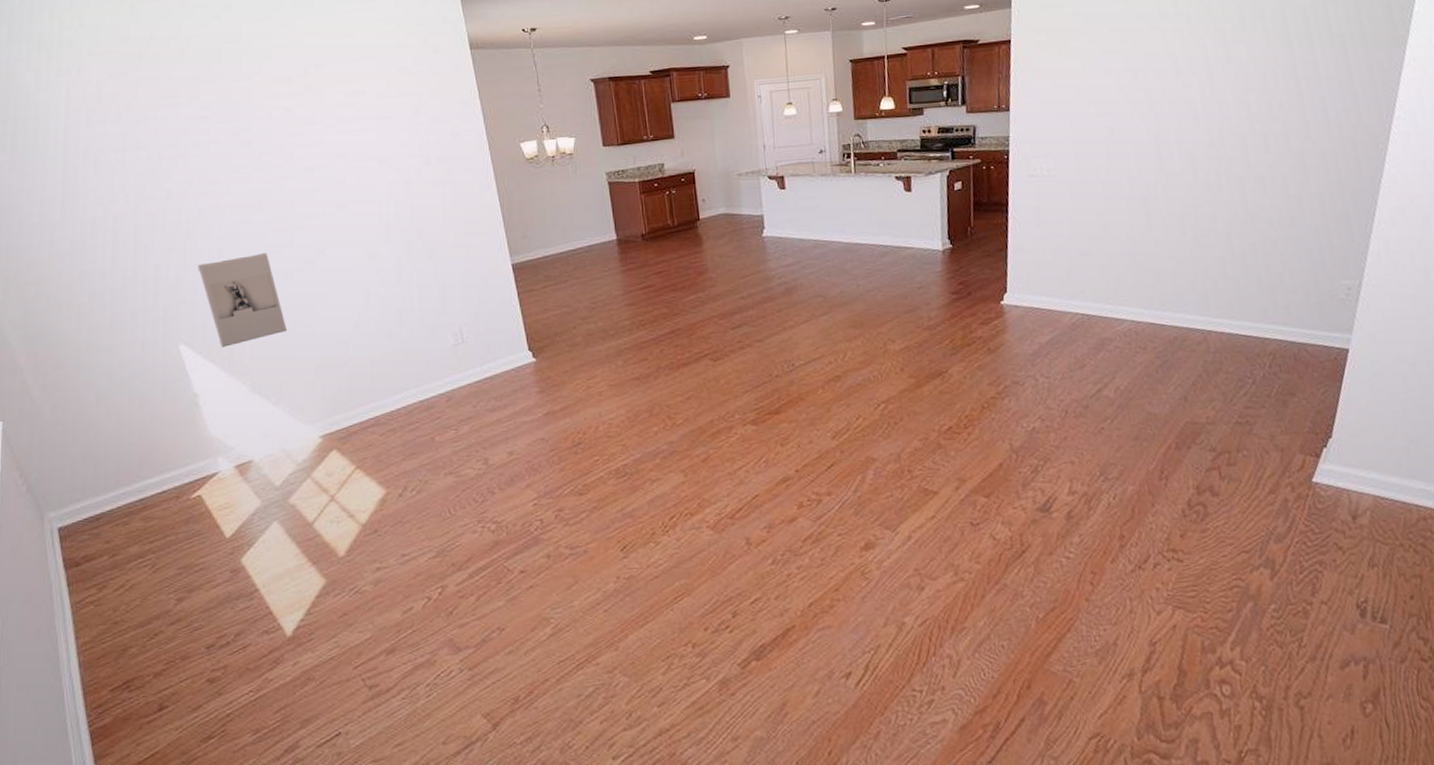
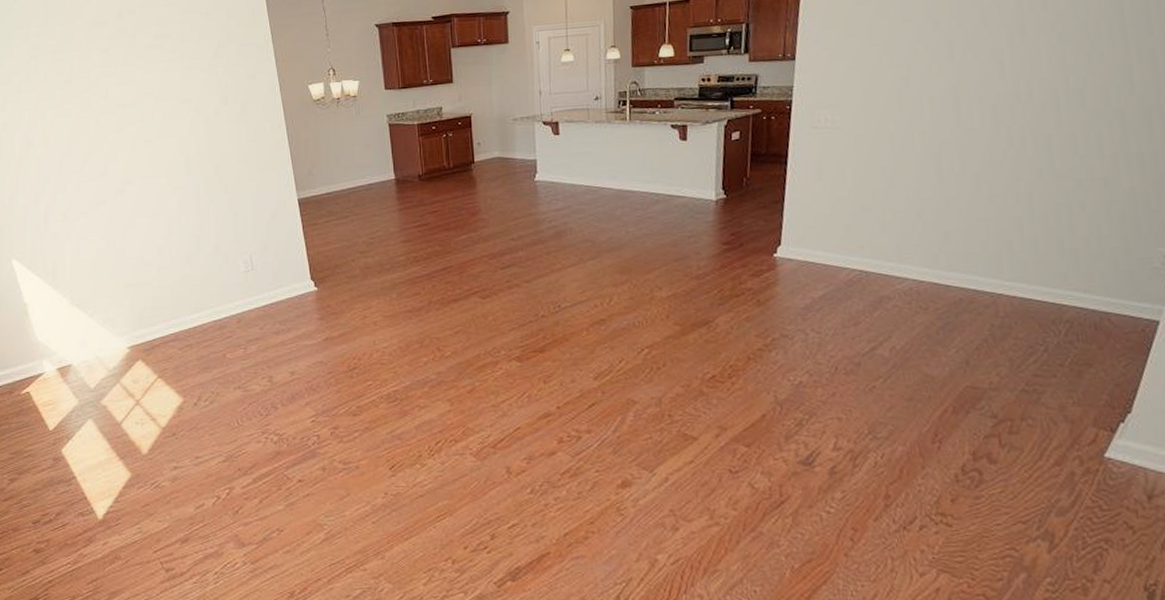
wall sculpture: present [198,253,287,348] -> none [28,181,101,264]

